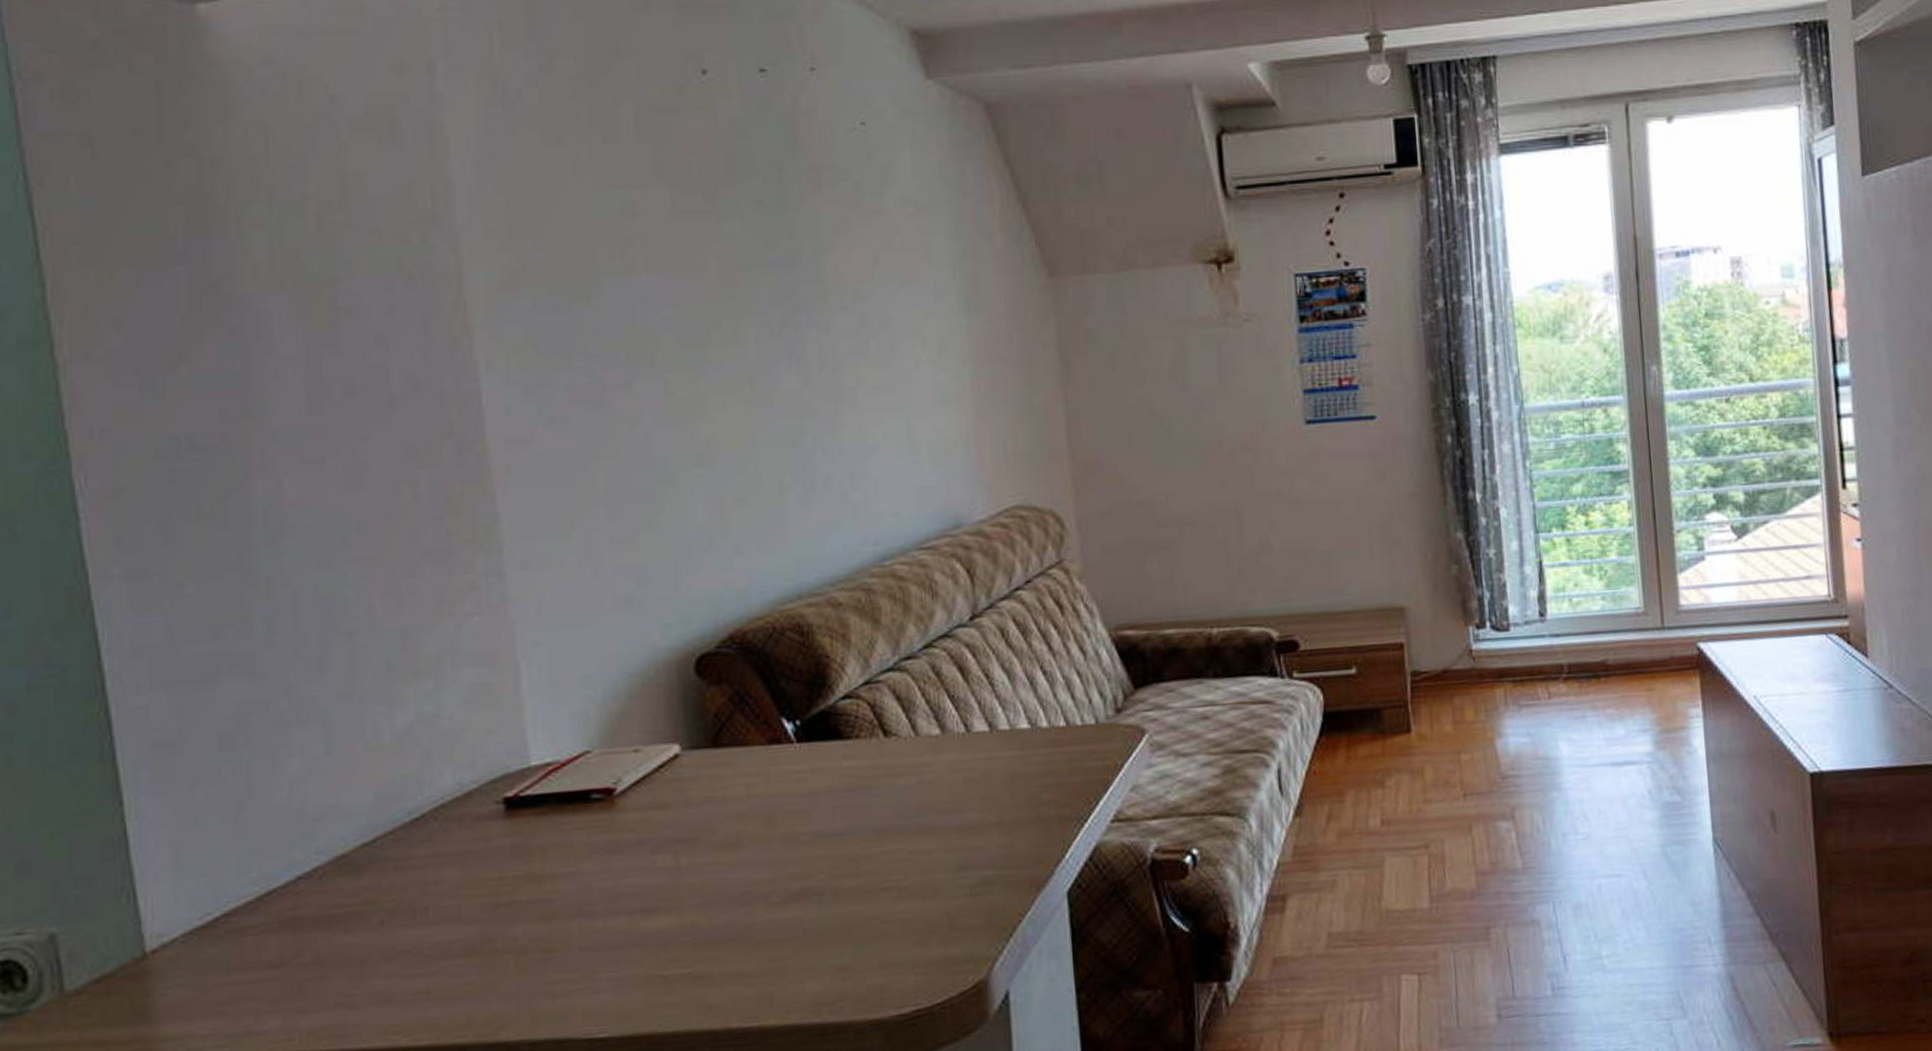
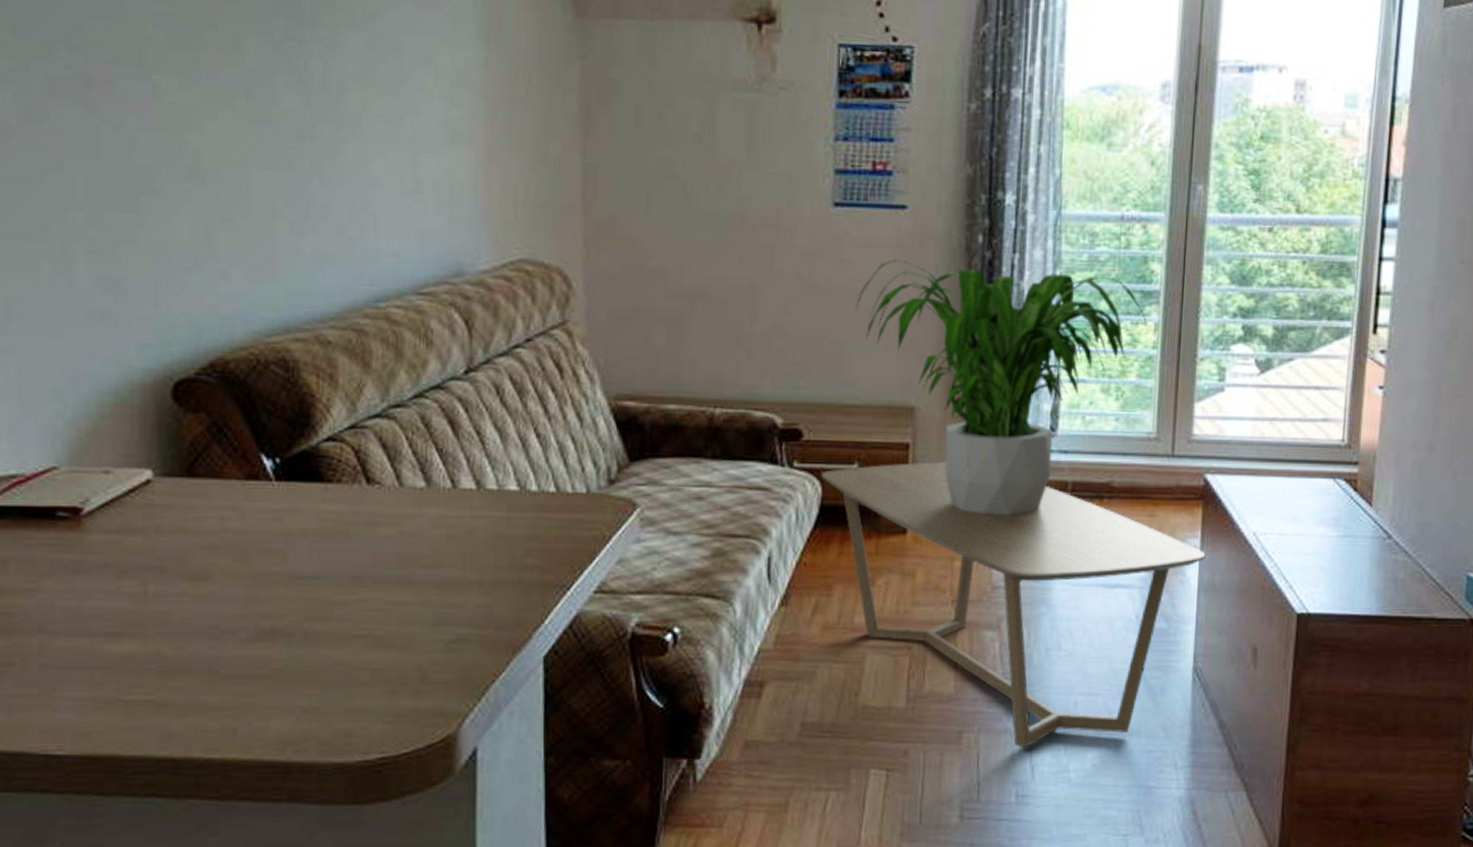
coffee table: none [1321,657,1710,938] -> present [821,461,1206,748]
potted plant: none [1337,462,1623,706] -> present [856,258,1148,515]

